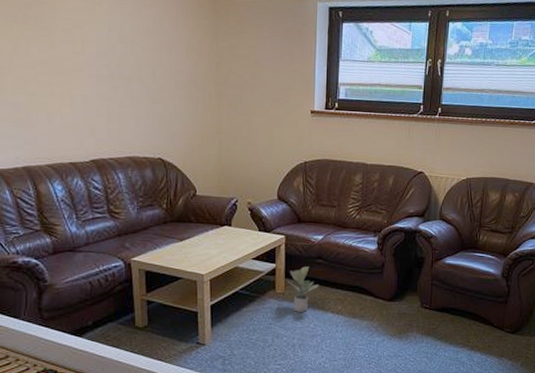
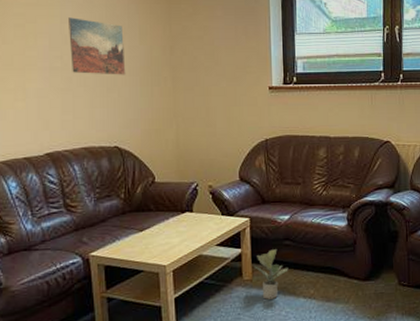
wall art: none [116,26,172,89] -> present [69,17,126,75]

